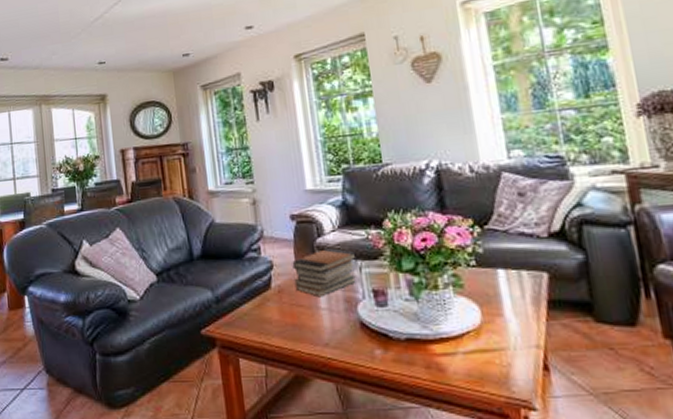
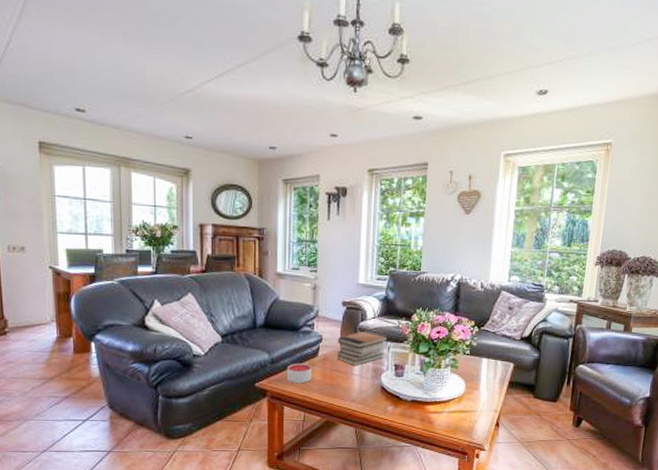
candle: none [236,299,267,327] -> present [287,363,312,384]

